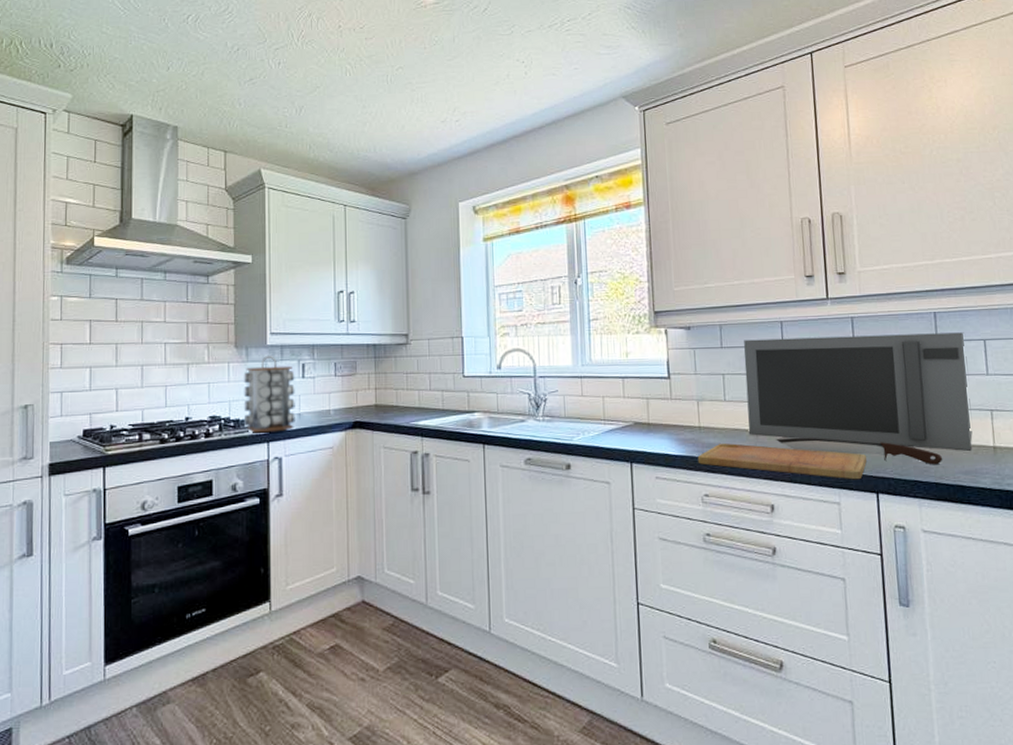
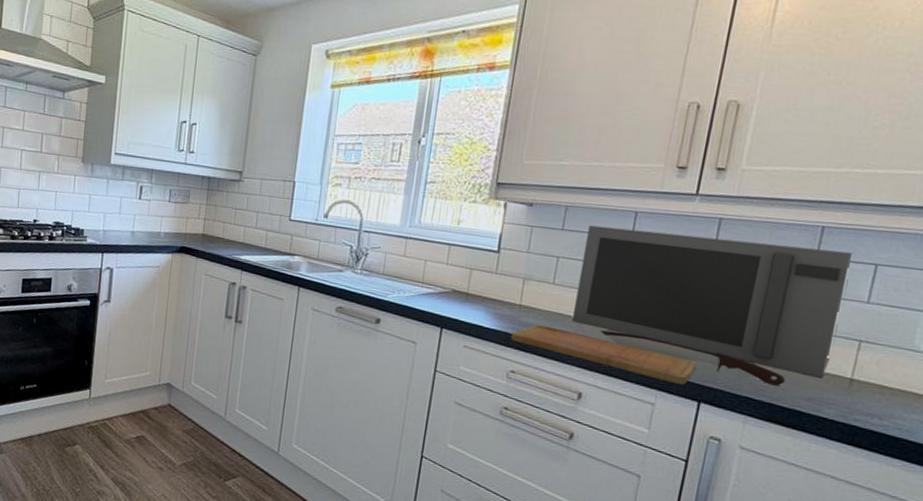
spice rack: present [243,356,295,433] -> none [83,174,133,245]

